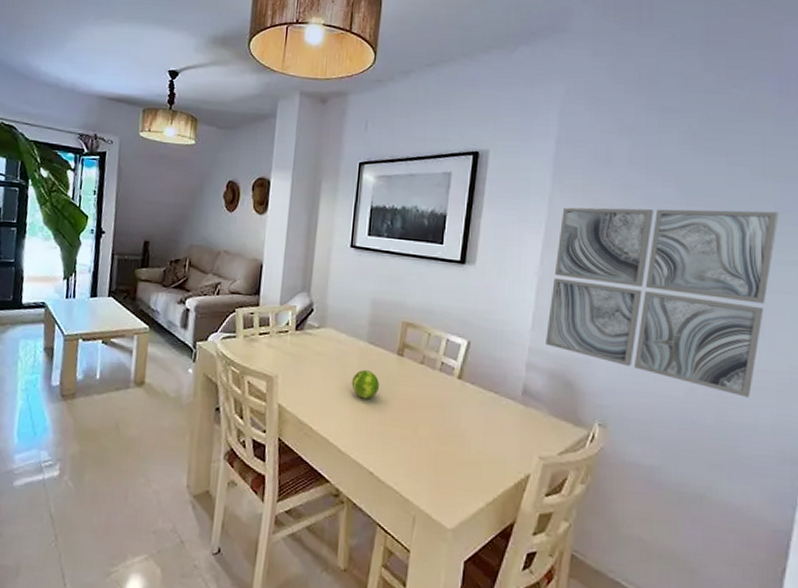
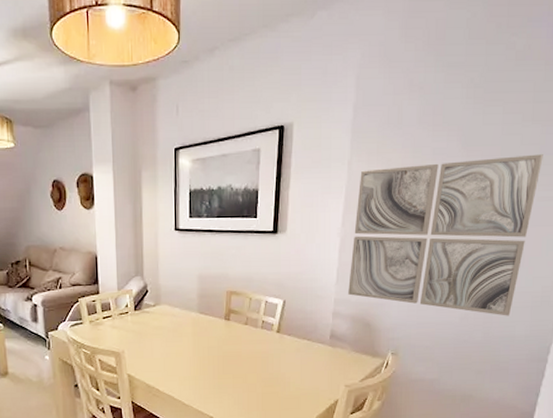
fruit: present [351,369,380,399] -> none [188,335,212,360]

